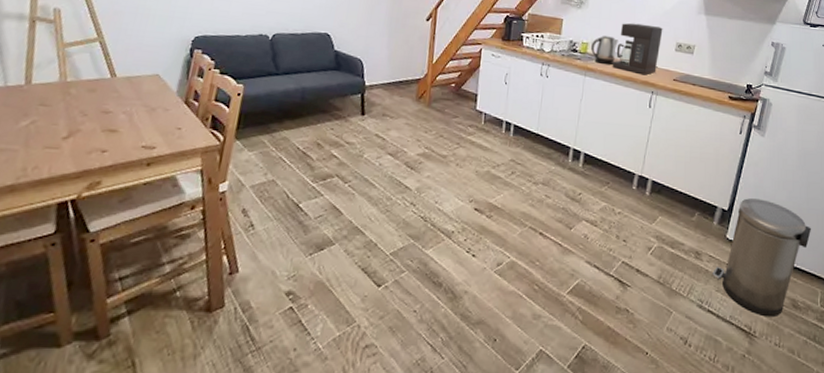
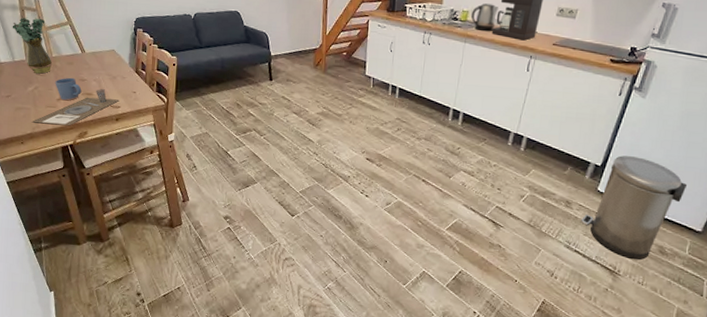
vase: none [12,27,66,104] -> present [12,15,53,74]
place setting: none [17,124,155,174] -> present [32,89,118,126]
mug: none [63,108,103,140] -> present [55,77,82,101]

